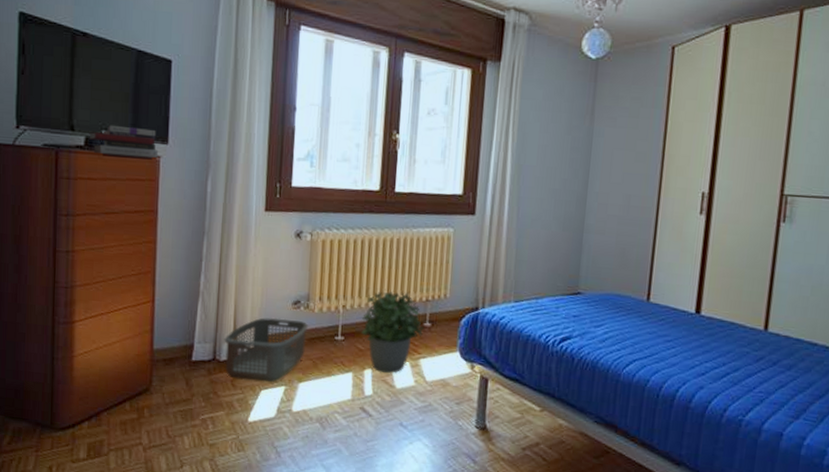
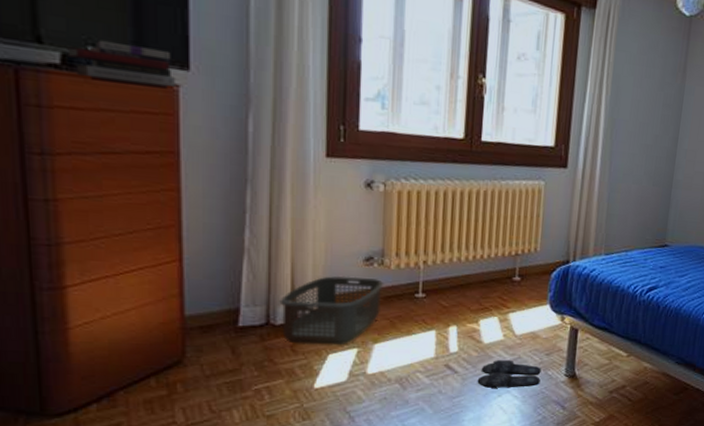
potted plant: present [361,291,424,374] -> none [445,245,514,330]
slippers: none [390,405,452,436] -> present [477,359,541,388]

